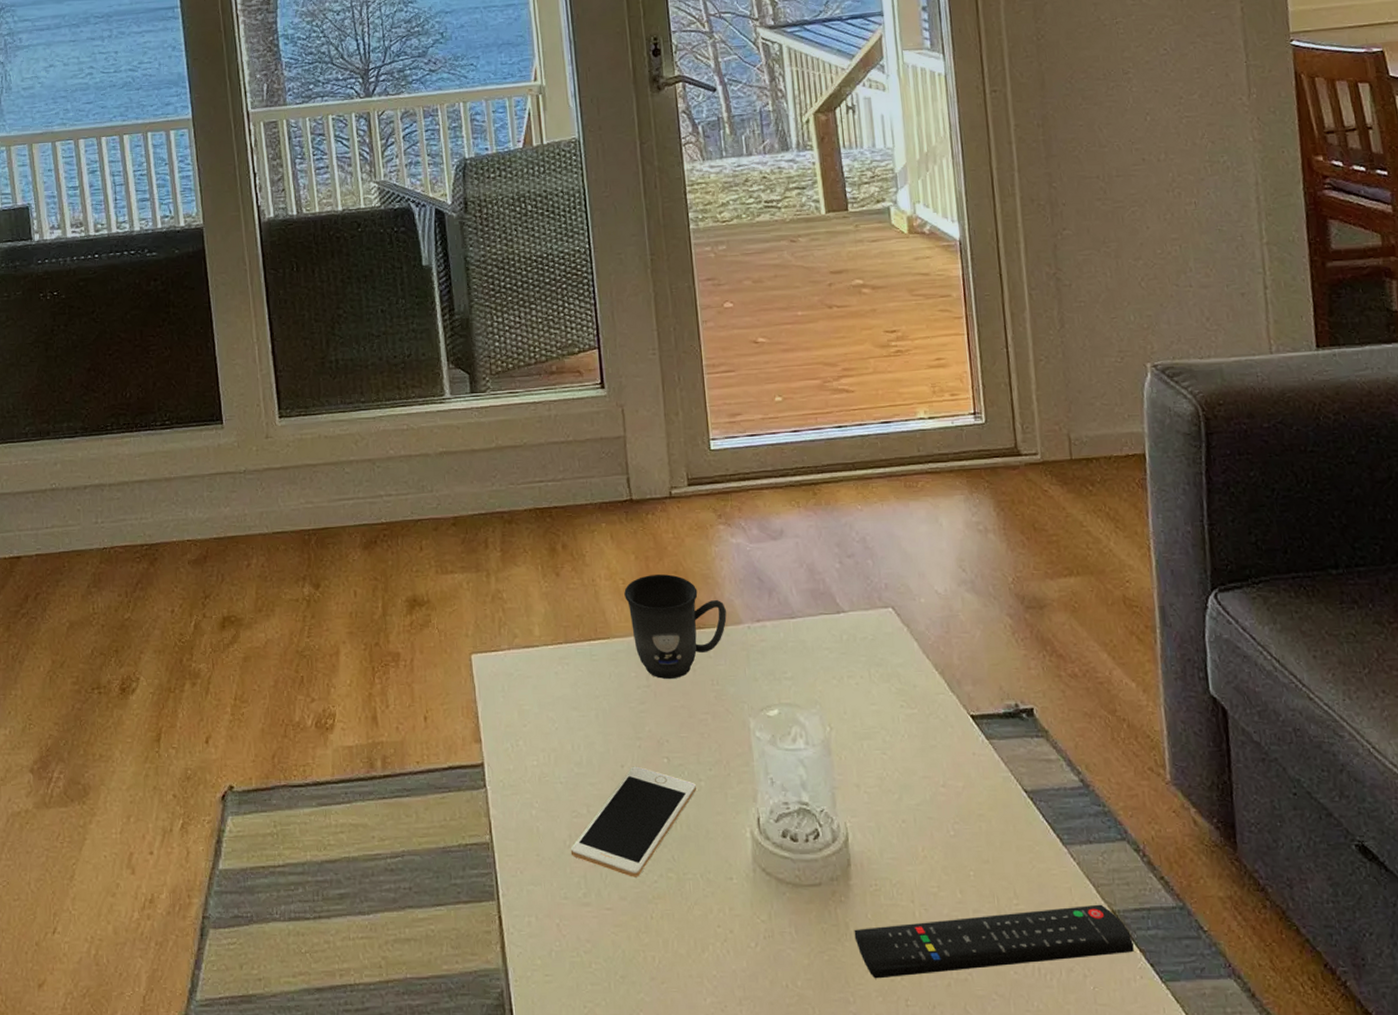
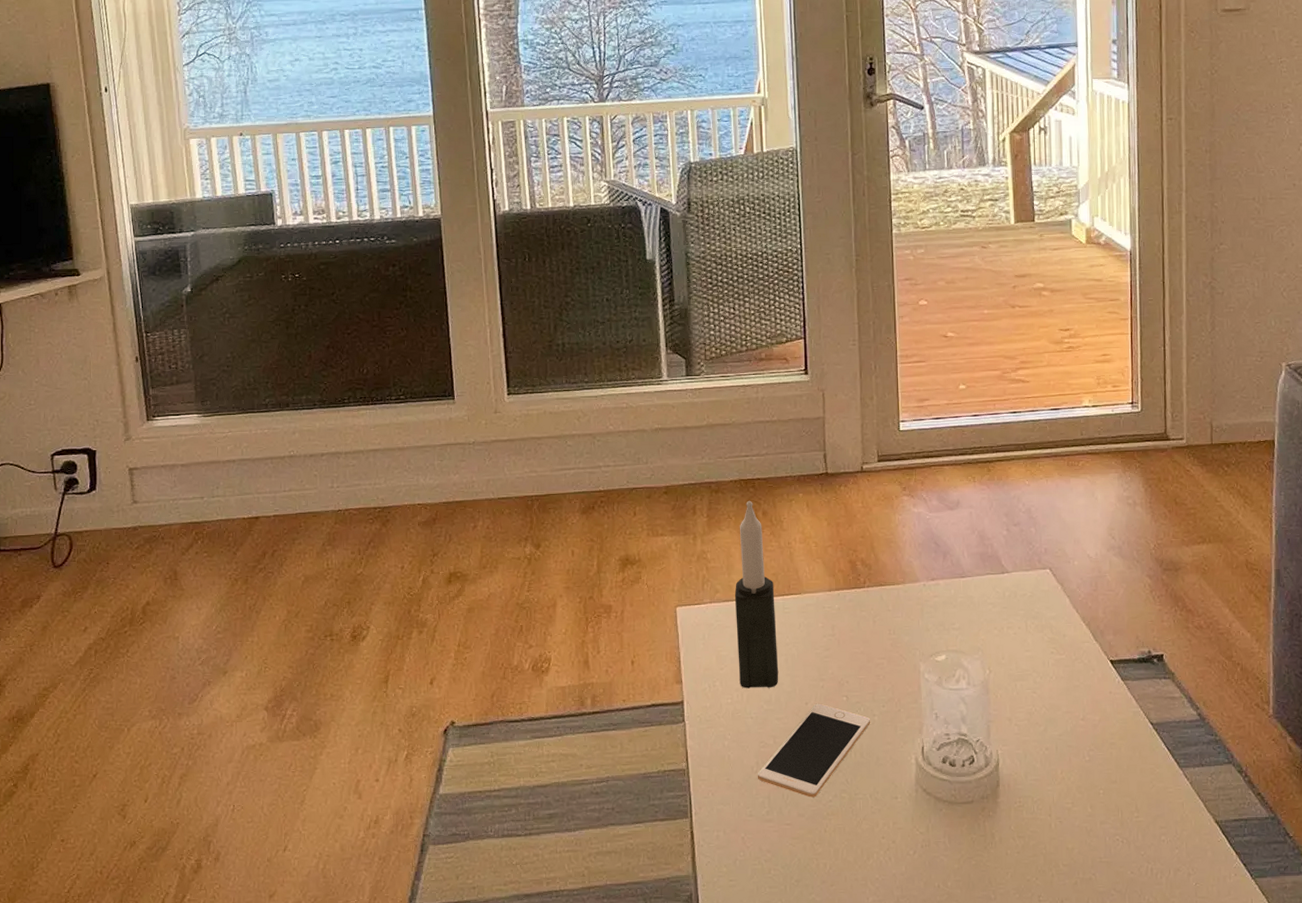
candle: none [535,532,589,749] -> present [734,500,779,689]
mug: present [624,574,727,680] -> none [816,539,905,630]
remote control: present [854,904,1134,979] -> none [998,816,1231,879]

